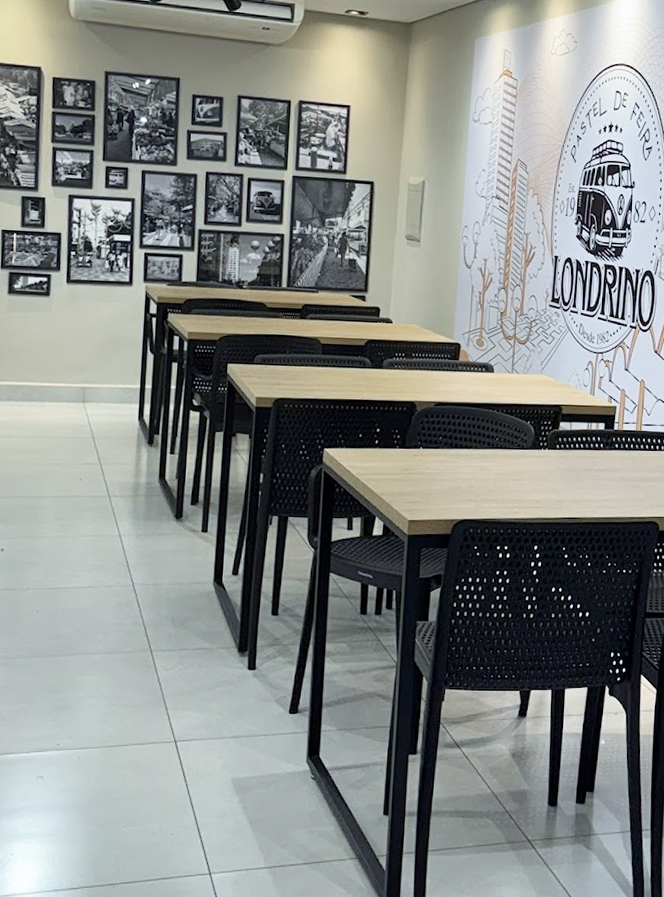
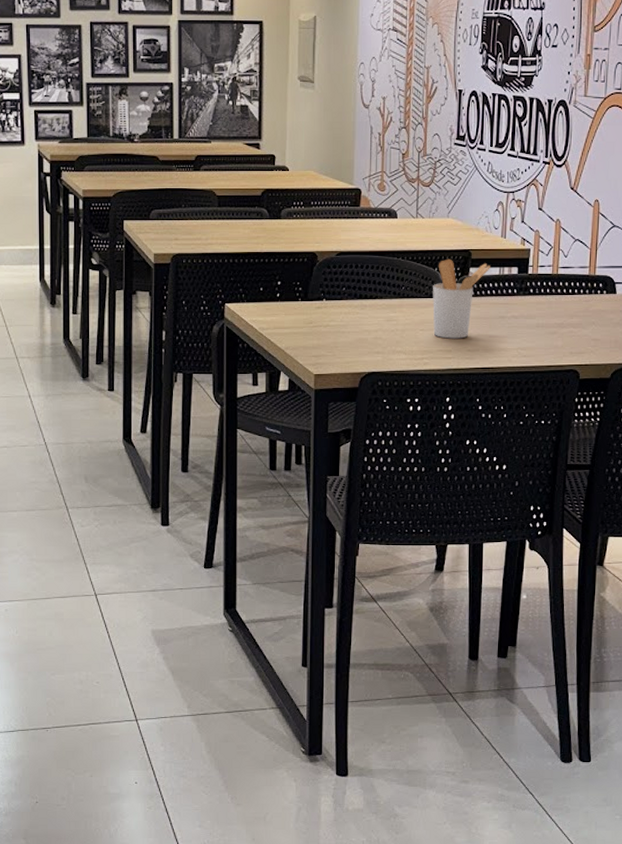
utensil holder: none [524,413,580,489] -> present [432,258,491,339]

